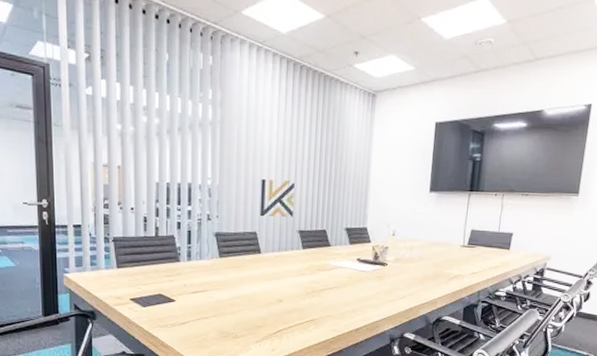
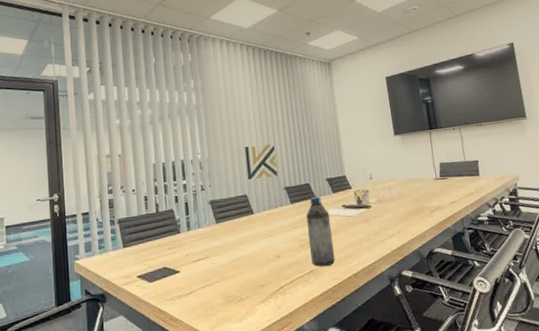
water bottle: none [314,245,342,317] -> present [305,196,336,267]

